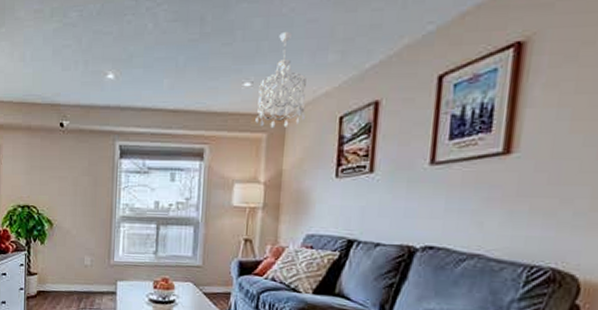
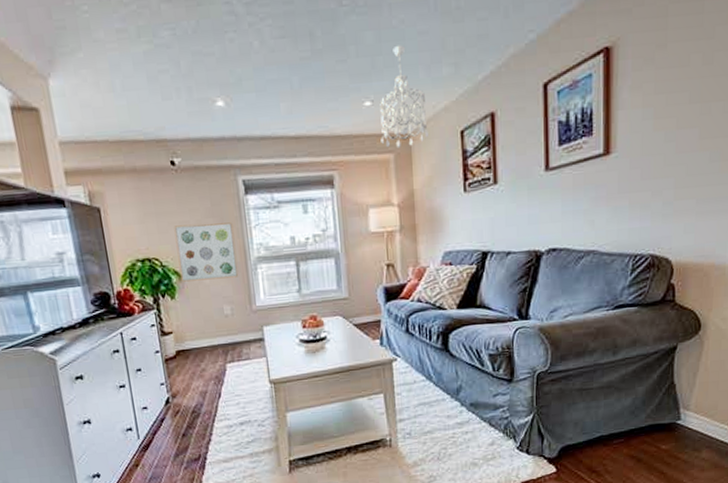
wall art: none [52,180,105,232] -> present [174,222,239,282]

